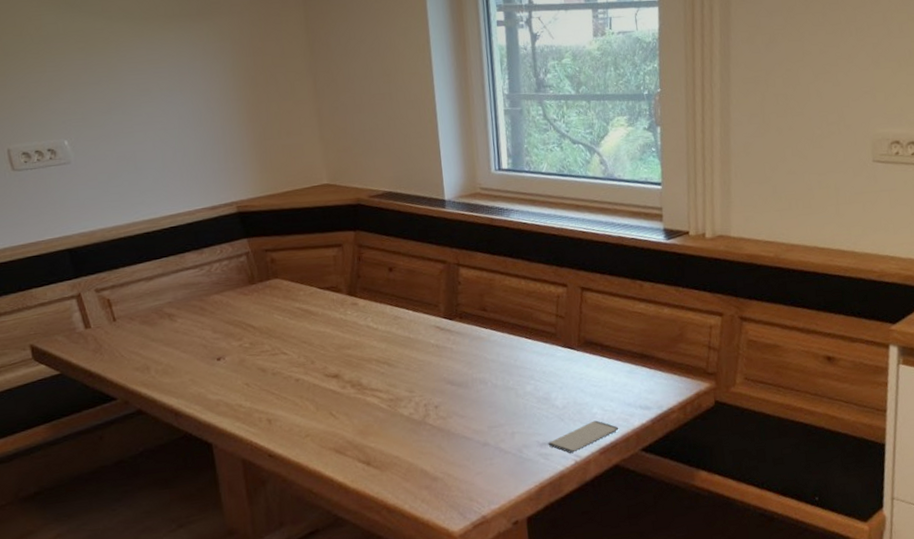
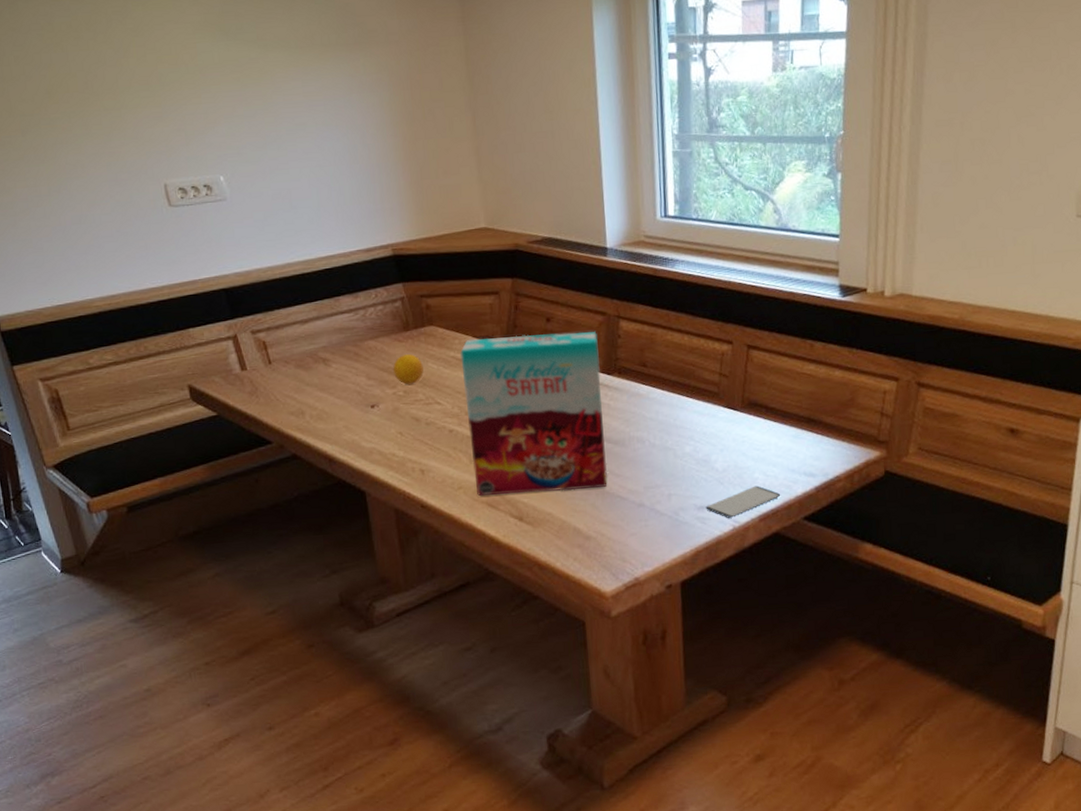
fruit: none [239,307,269,336] -> present [393,354,424,385]
cereal box: none [305,278,453,442] -> present [460,331,608,496]

